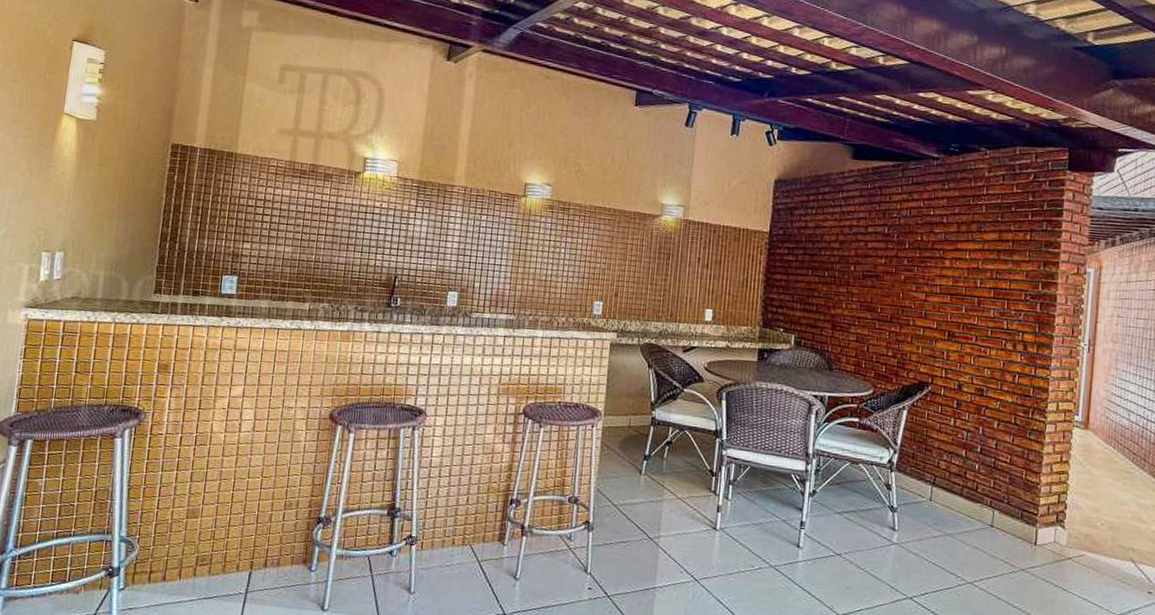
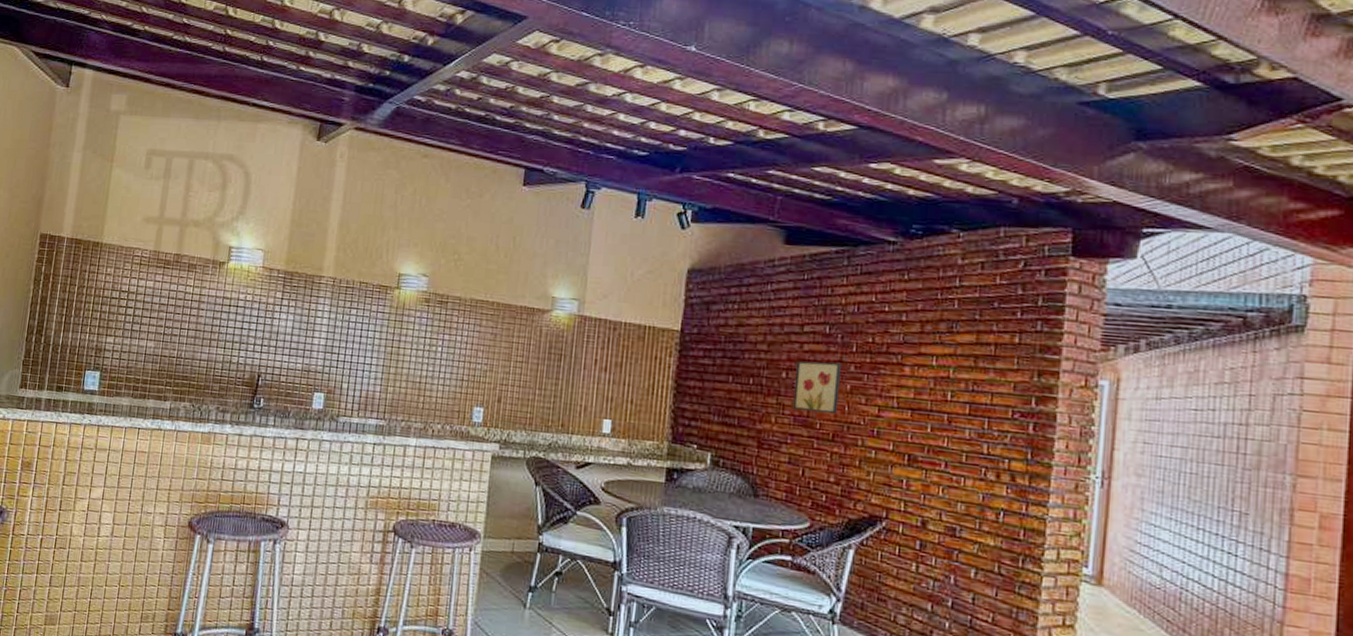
wall art: none [859,256,897,301] -> present [792,360,841,415]

